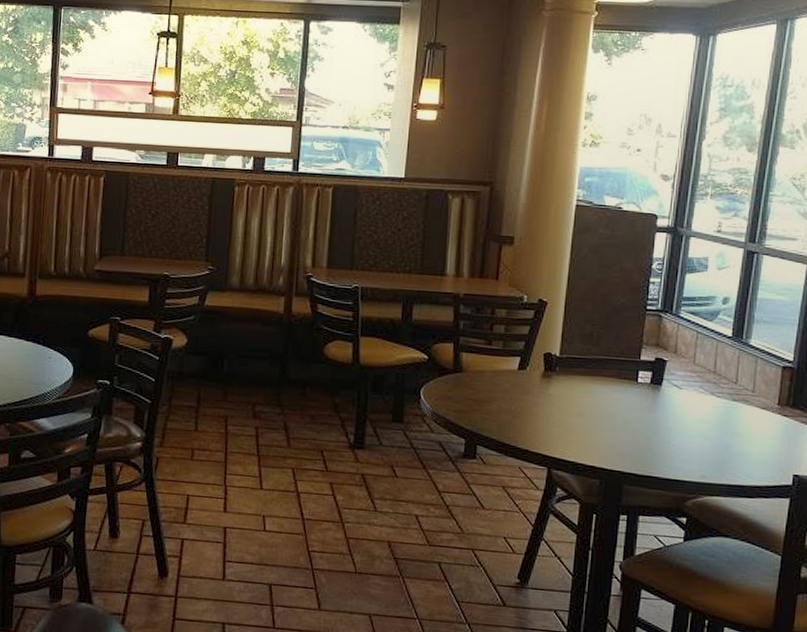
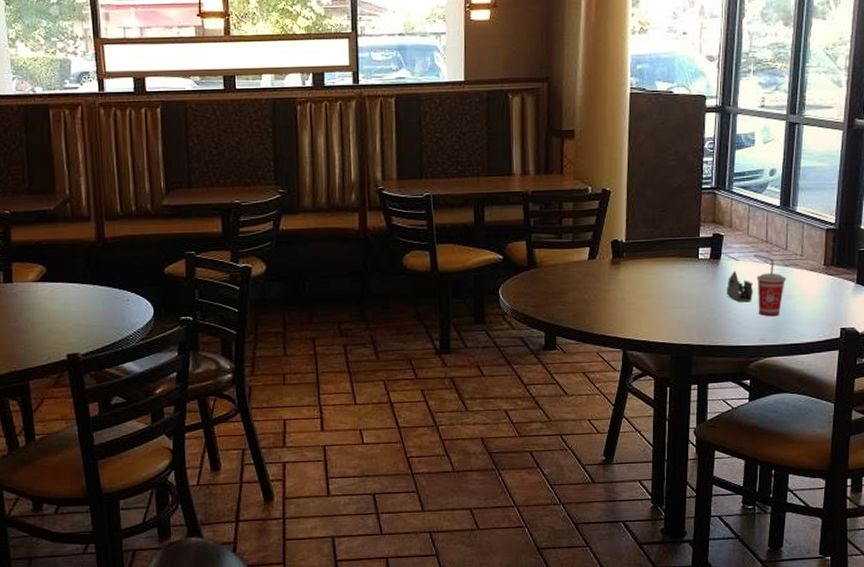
crumpled paper: none [666,400,696,434] -> present [727,271,753,302]
beverage cup: none [699,384,735,453] -> present [754,254,787,317]

